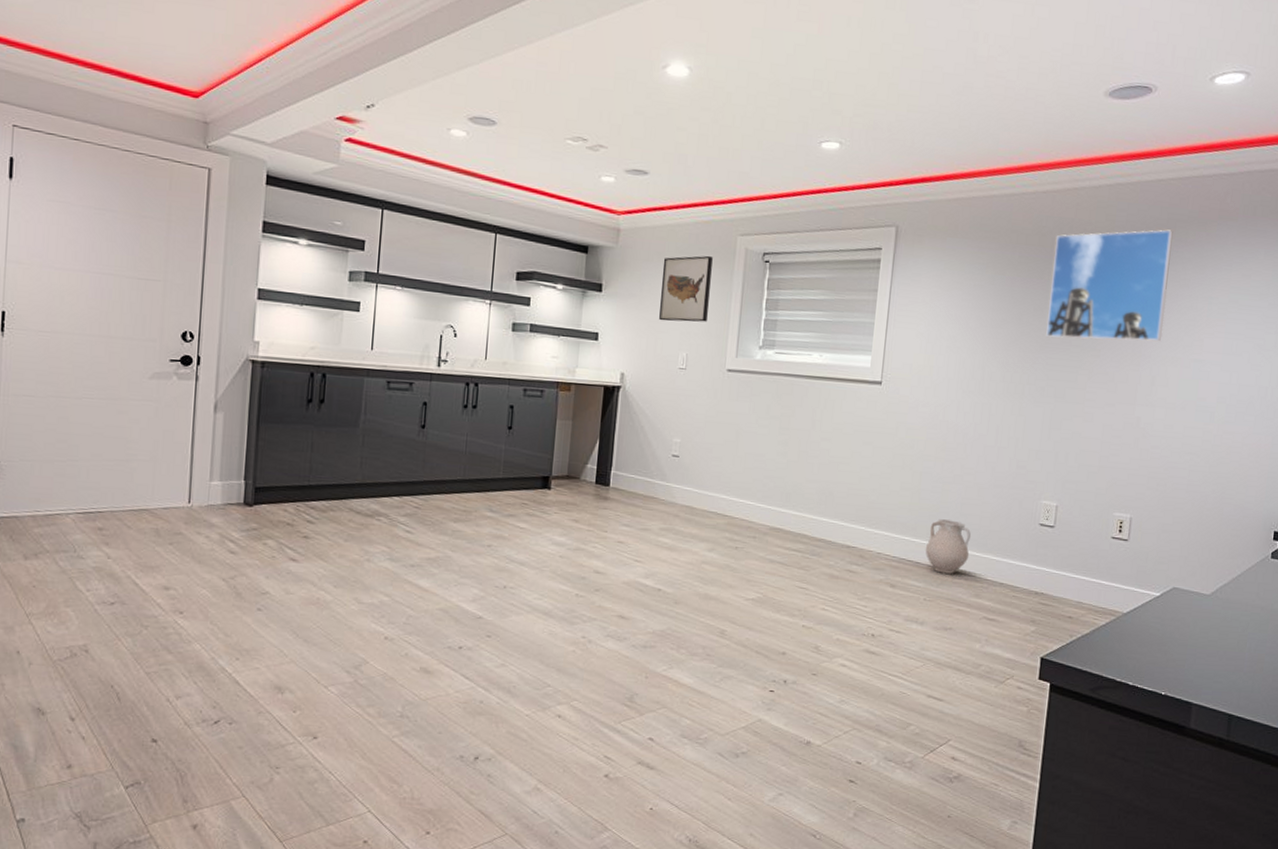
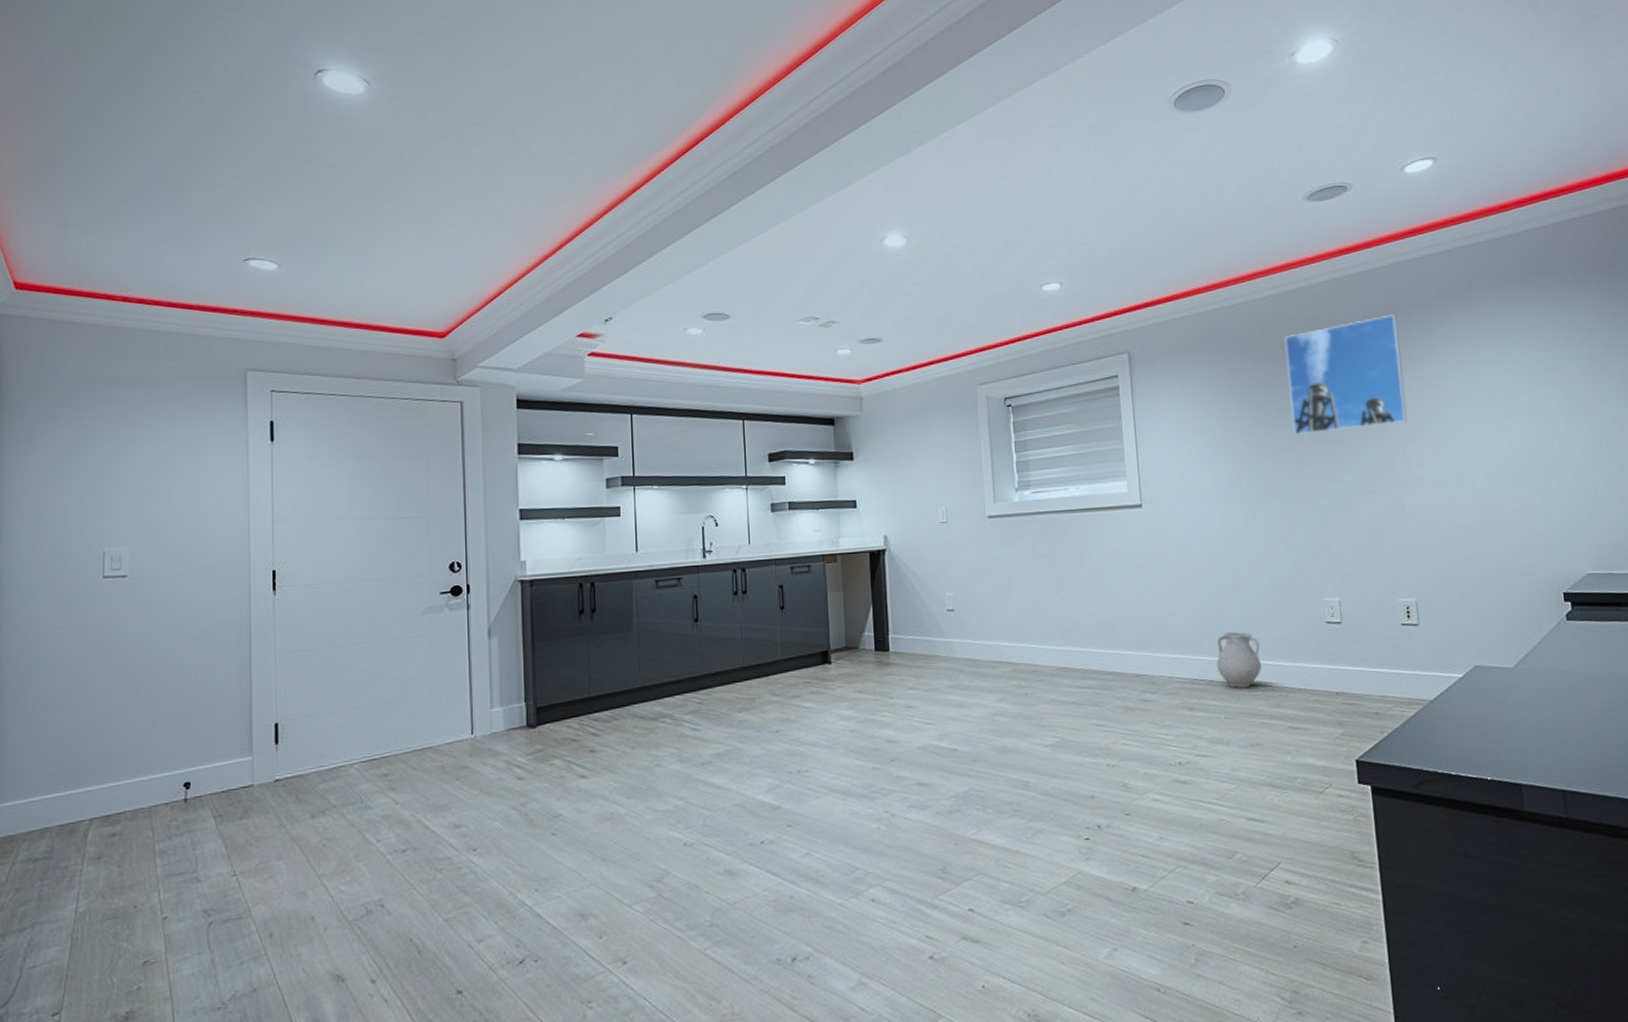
wall art: present [659,255,713,322] -> none [908,408,960,479]

